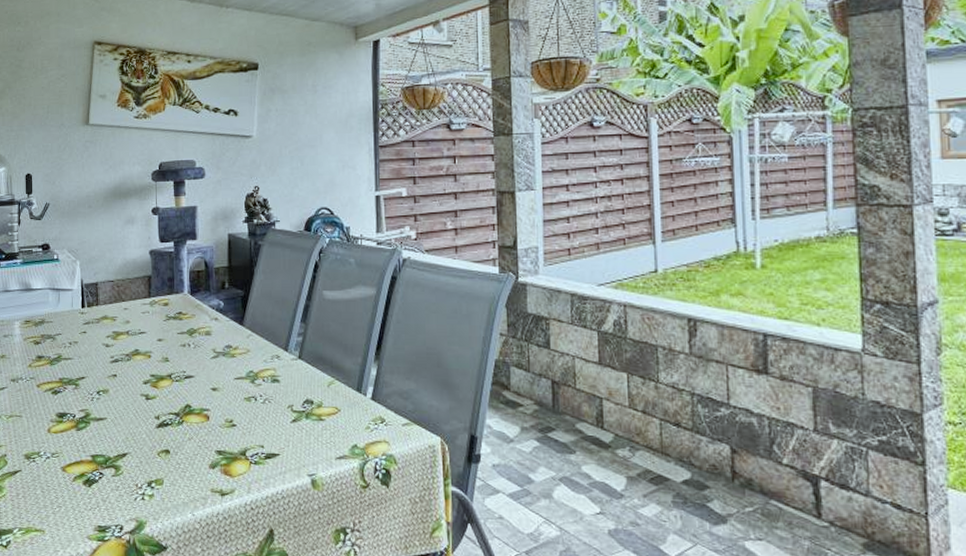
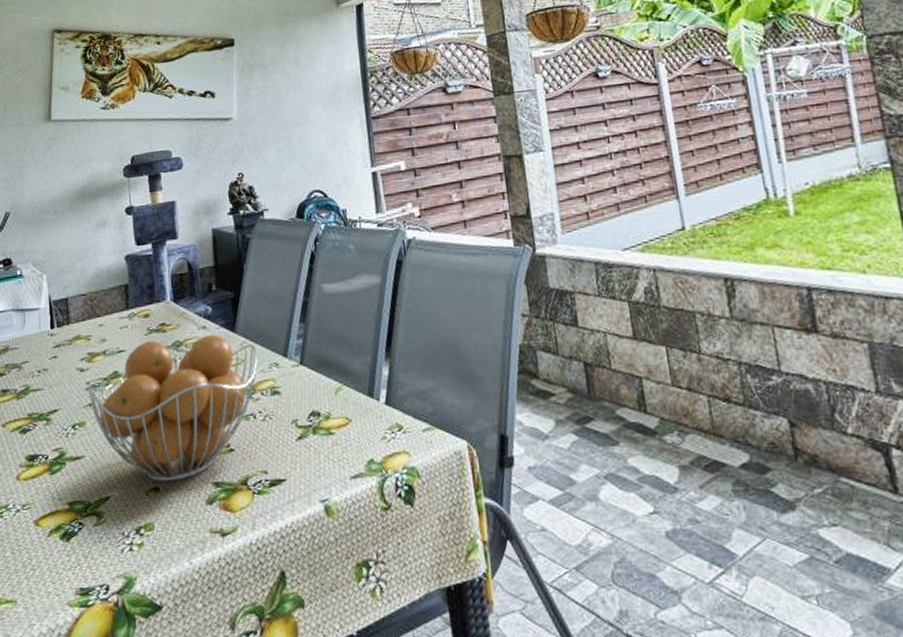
fruit basket: none [111,325,262,447] -> present [87,334,258,483]

